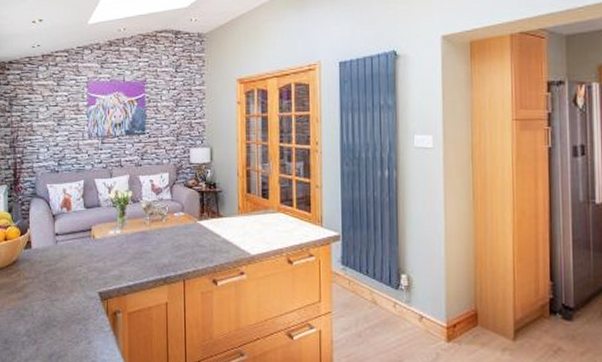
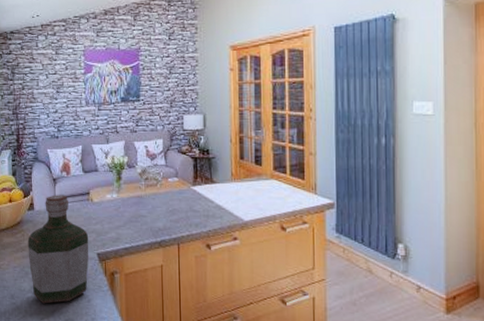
bottle: none [23,232,90,348] -> present [27,195,89,304]

